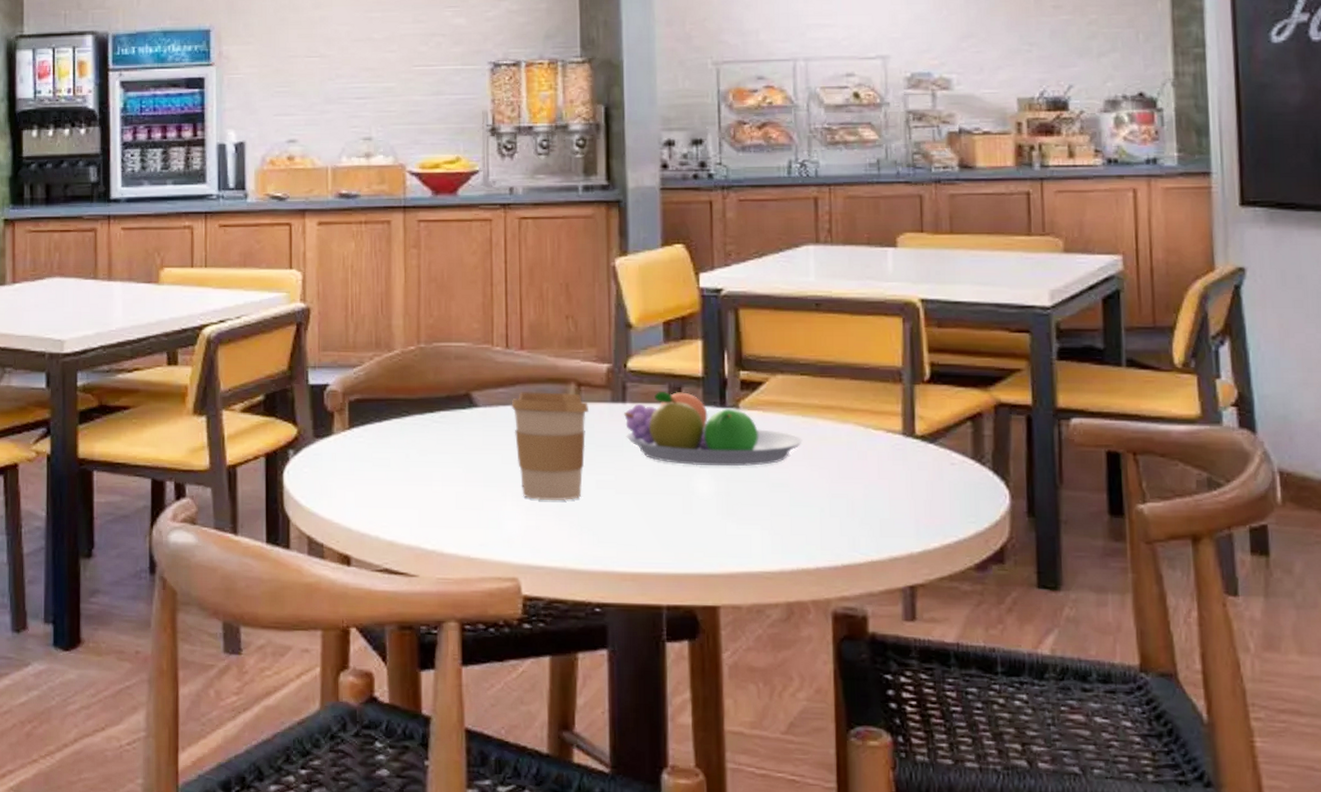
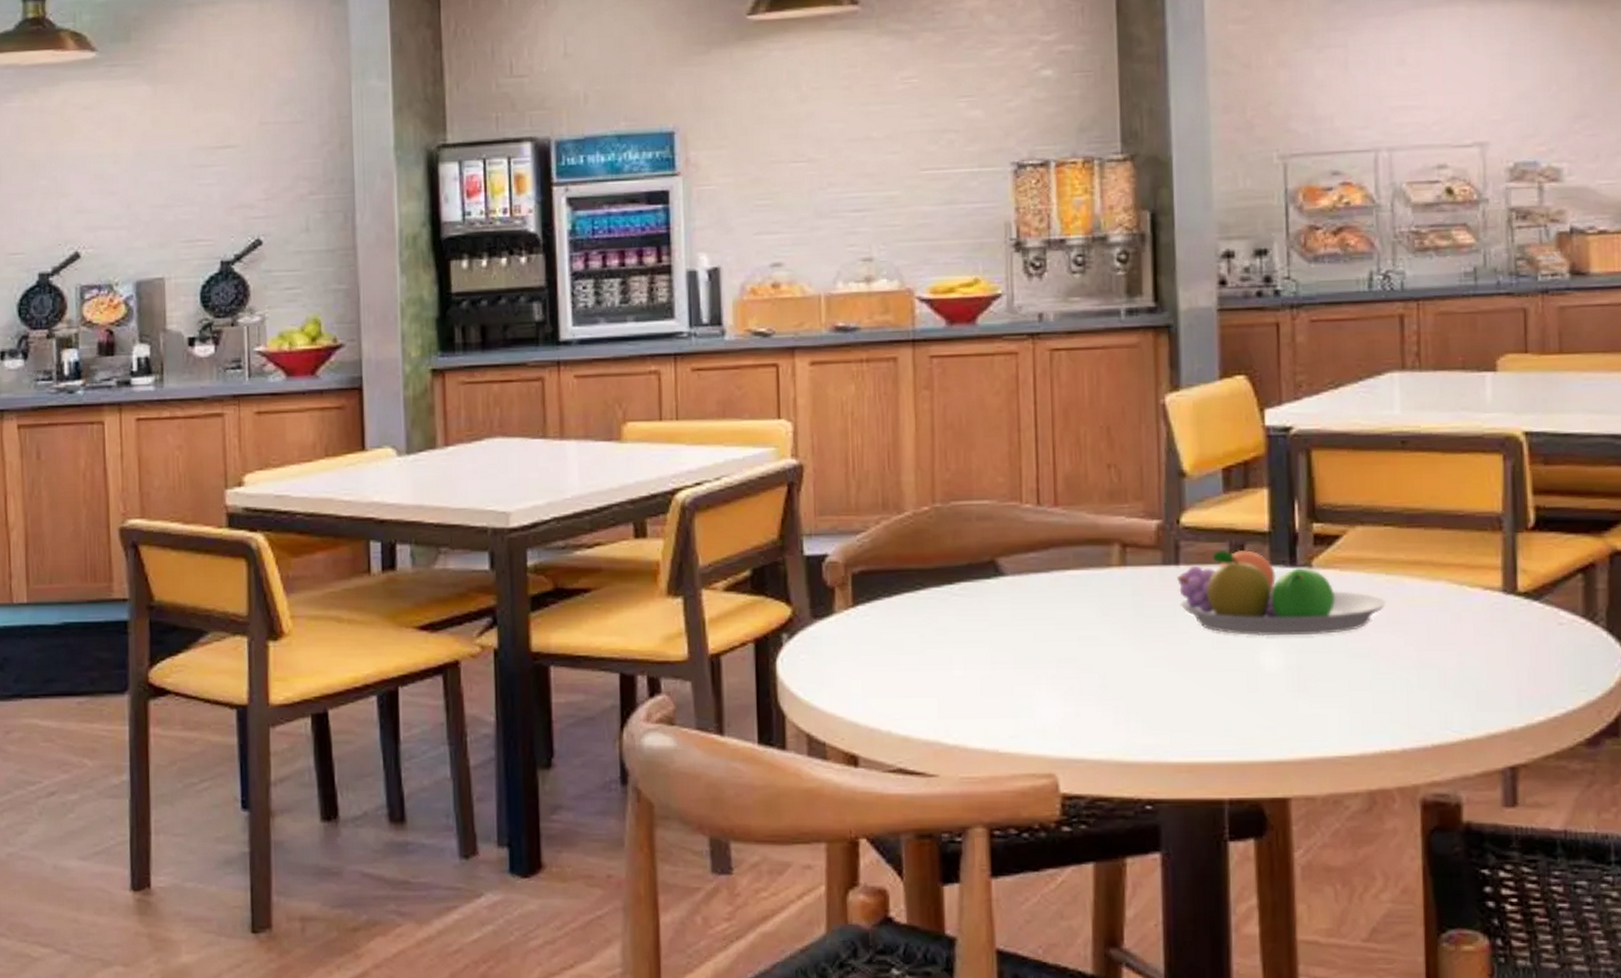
coffee cup: present [511,392,588,501] -> none [1044,555,1135,683]

